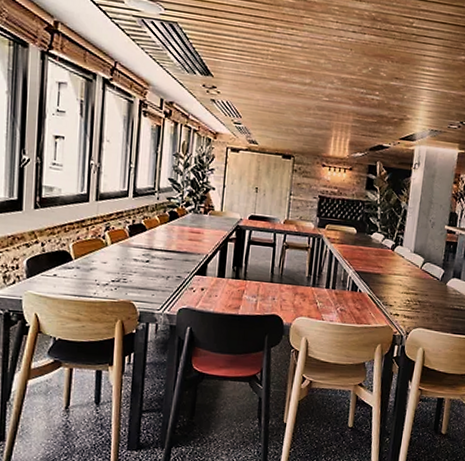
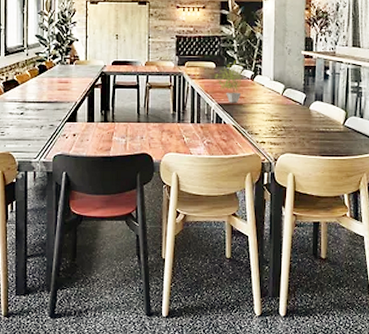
potted plant: none [354,228,389,272] -> present [214,60,248,103]

